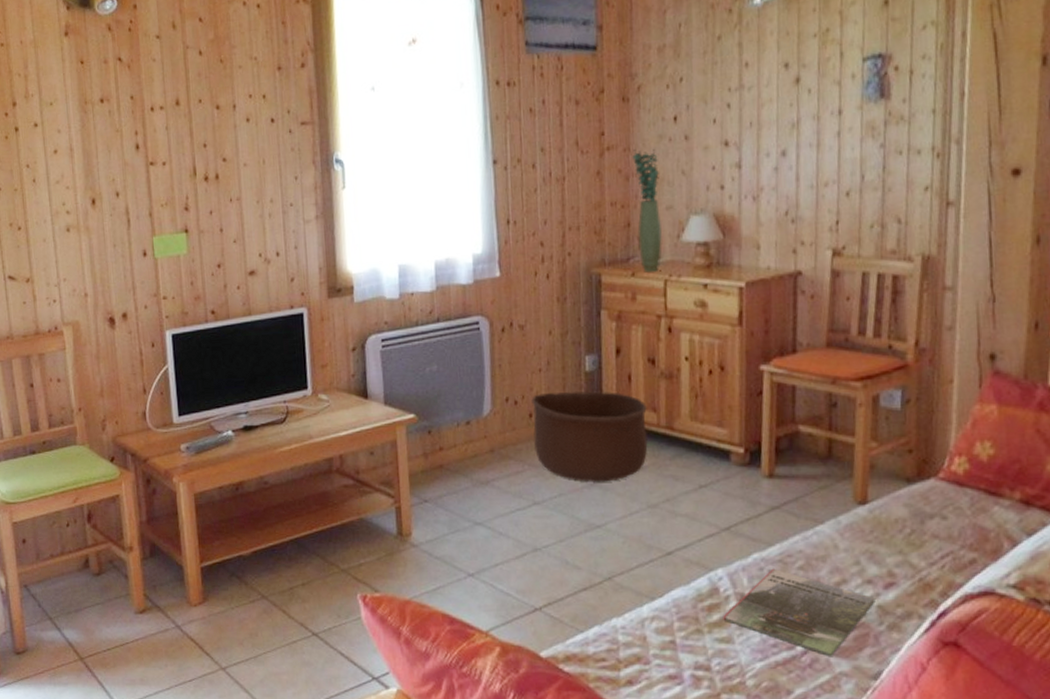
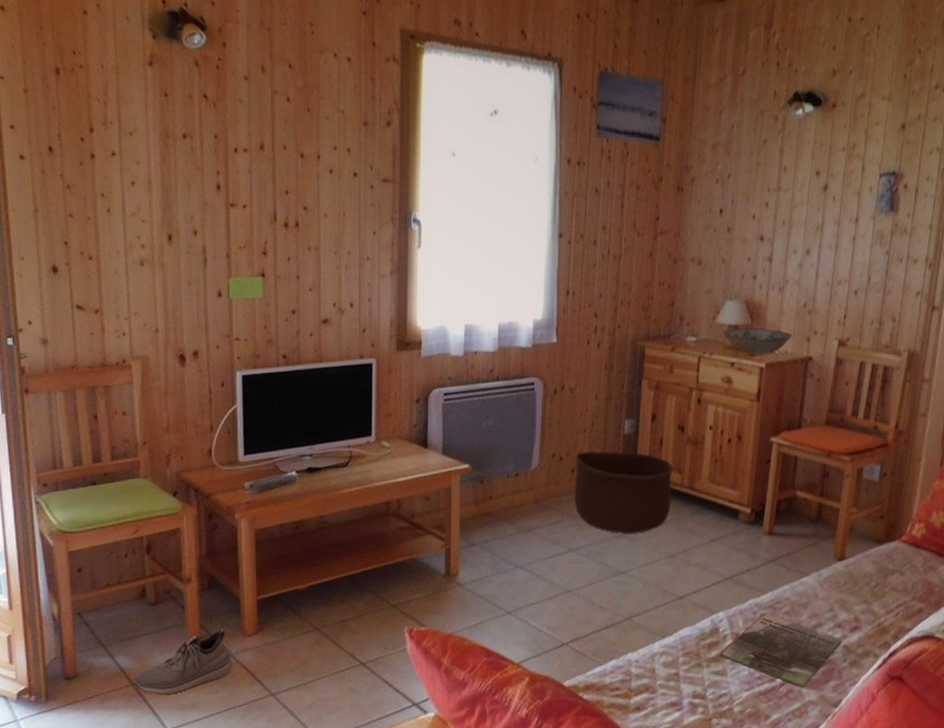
athletic shoe: none [82,598,181,669] -> present [134,628,233,694]
vase: present [632,149,663,274] -> none [679,236,703,350]
decorative bowl: none [690,243,776,275] -> present [722,328,793,356]

